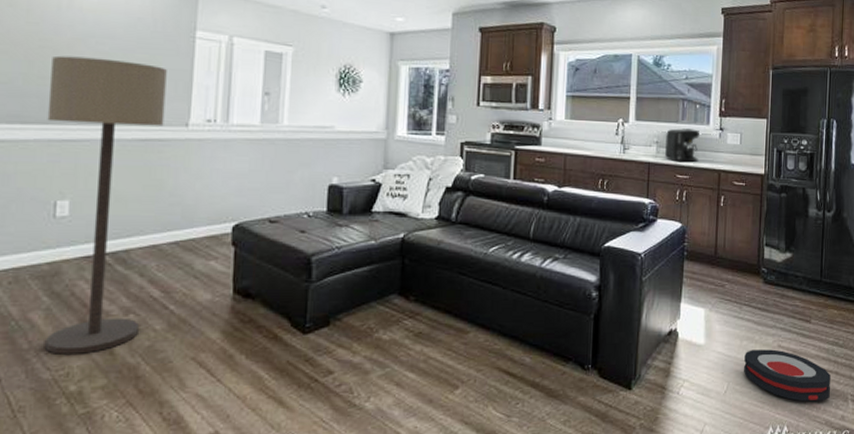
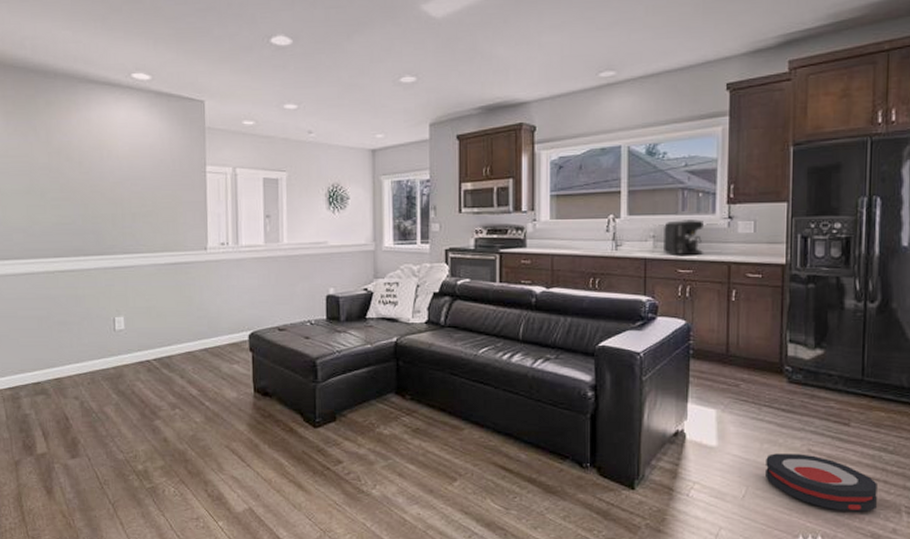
floor lamp: present [44,55,167,356] -> none [101,197,188,442]

